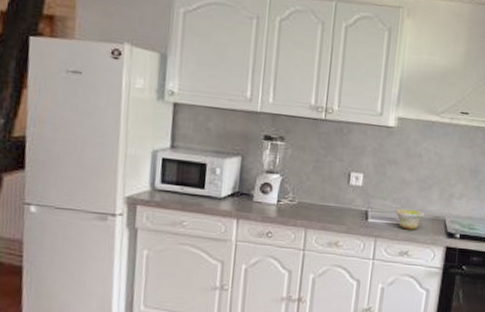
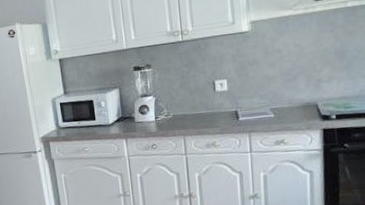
bowl: present [395,207,425,230] -> none [264,100,295,121]

